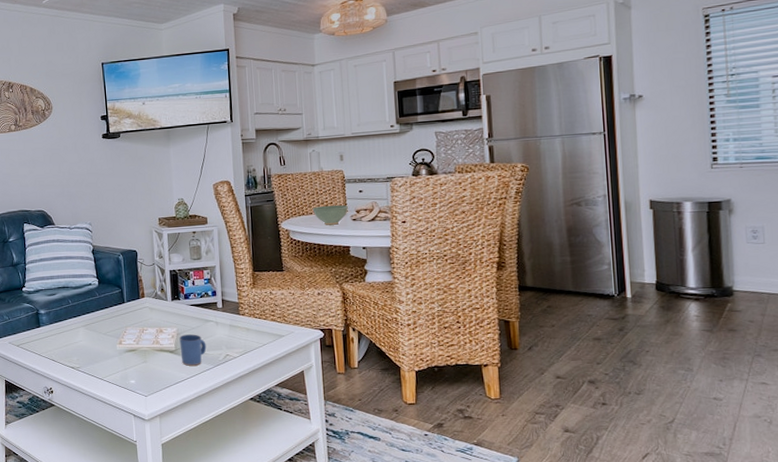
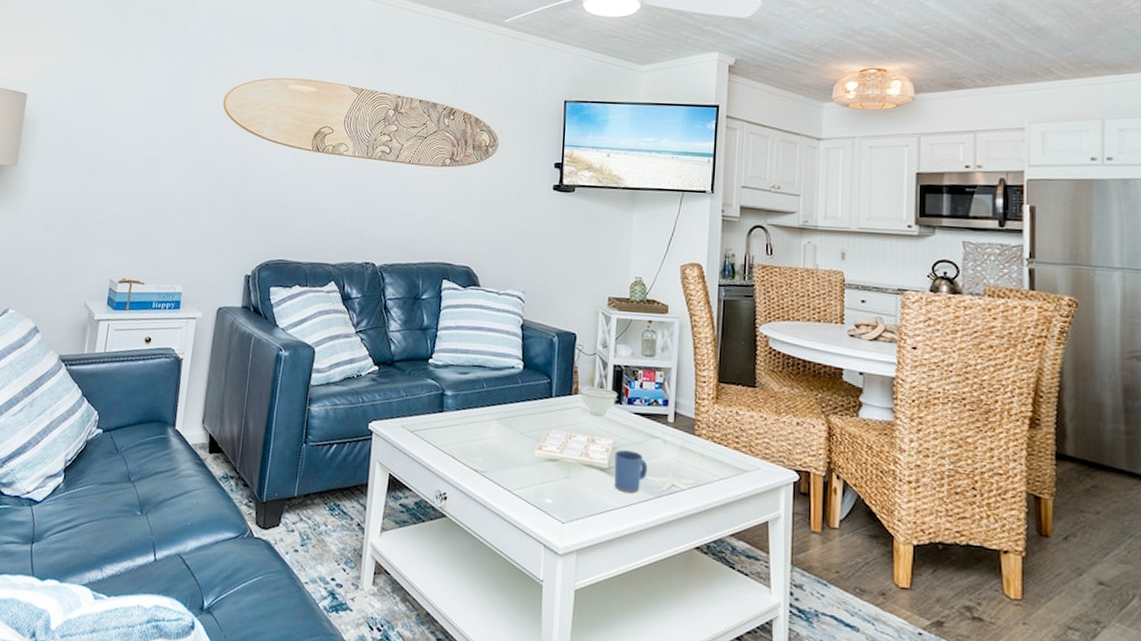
bowl: none [145,289,176,312] -> present [580,386,618,417]
bowl: present [312,205,349,225] -> none [800,312,847,339]

